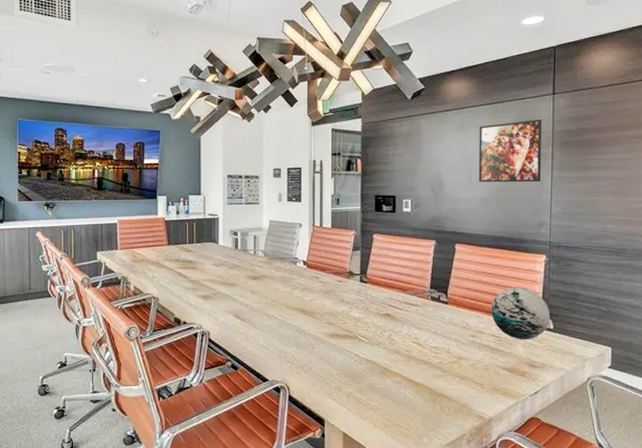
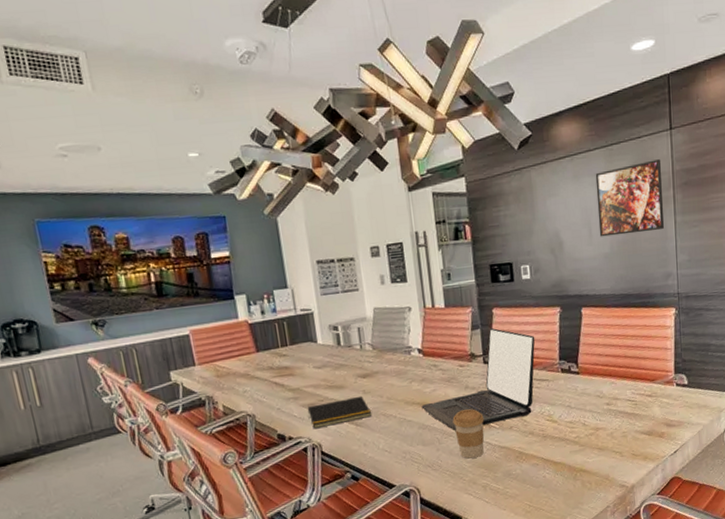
notepad: none [202,295,257,318] -> present [307,395,372,429]
laptop: none [300,251,410,339] -> present [421,327,535,431]
coffee cup: none [326,321,355,366] -> present [452,409,484,459]
decorative orb: present [491,287,551,339] -> none [624,344,684,401]

